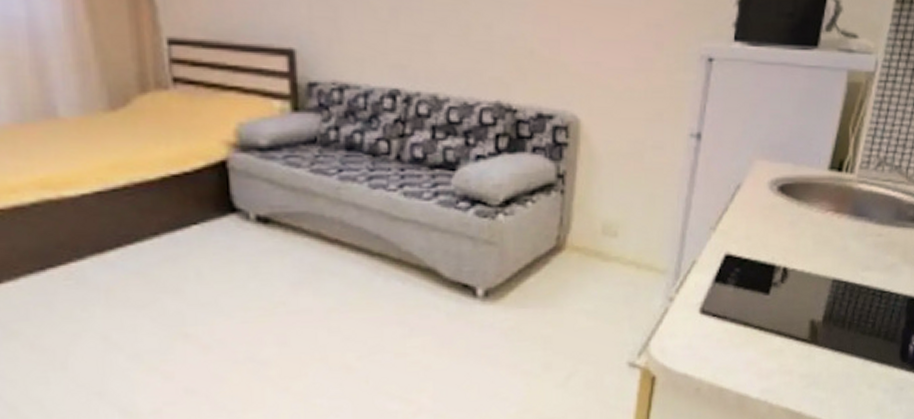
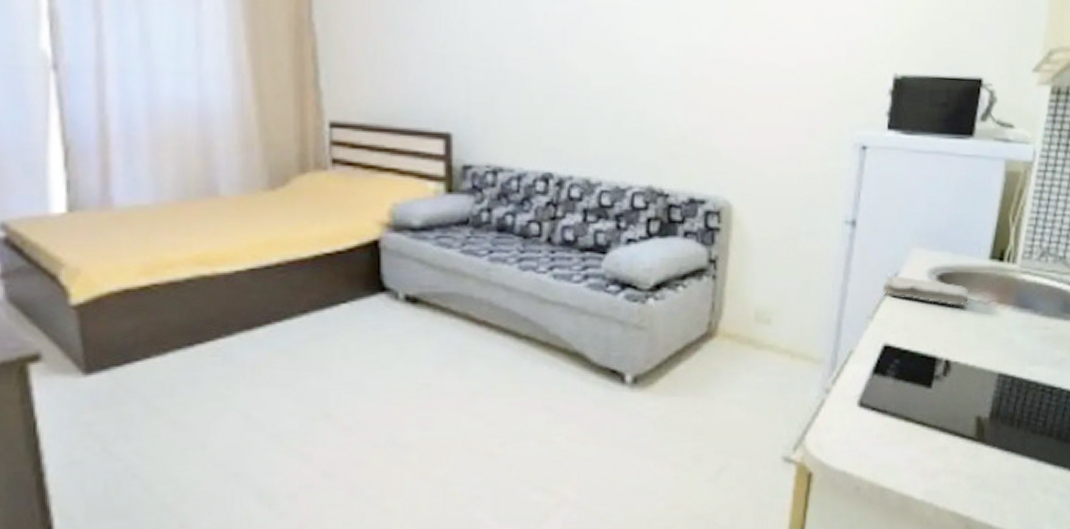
washcloth: none [725,187,809,216] -> present [882,275,970,306]

